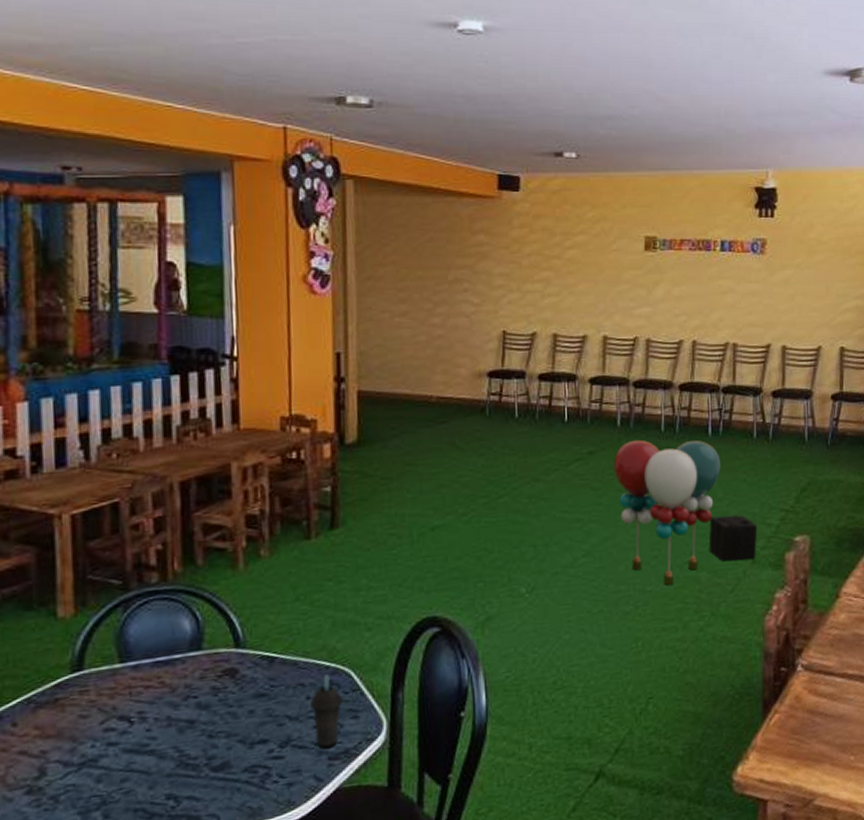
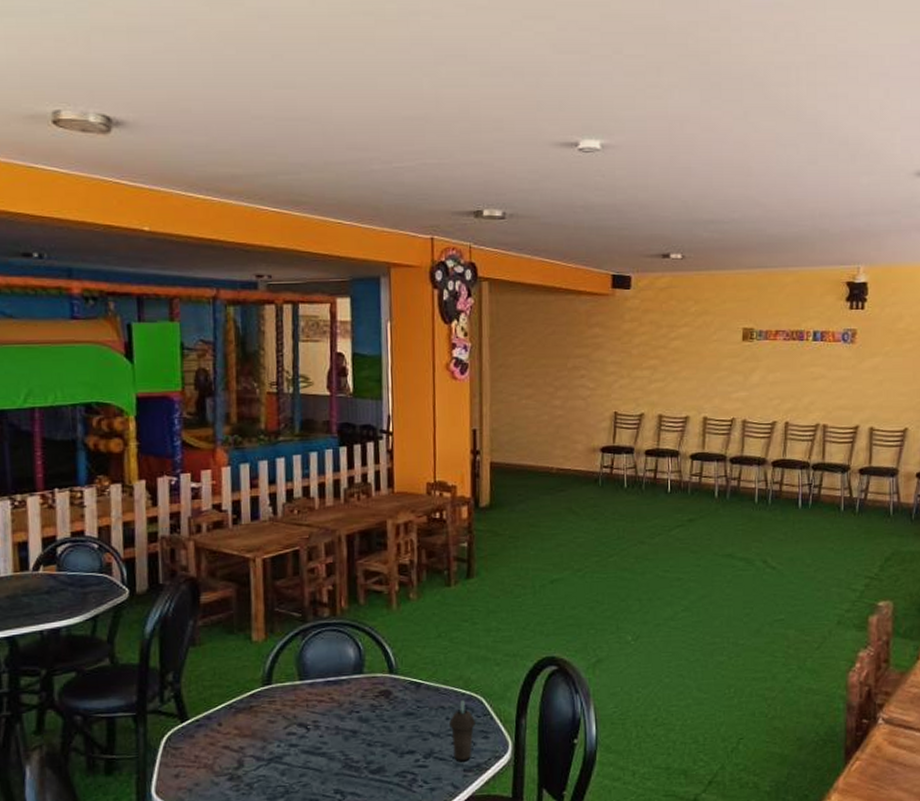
balloon: present [613,439,721,585] -> none [710,509,810,640]
gift box: present [708,514,758,561] -> none [797,579,843,621]

